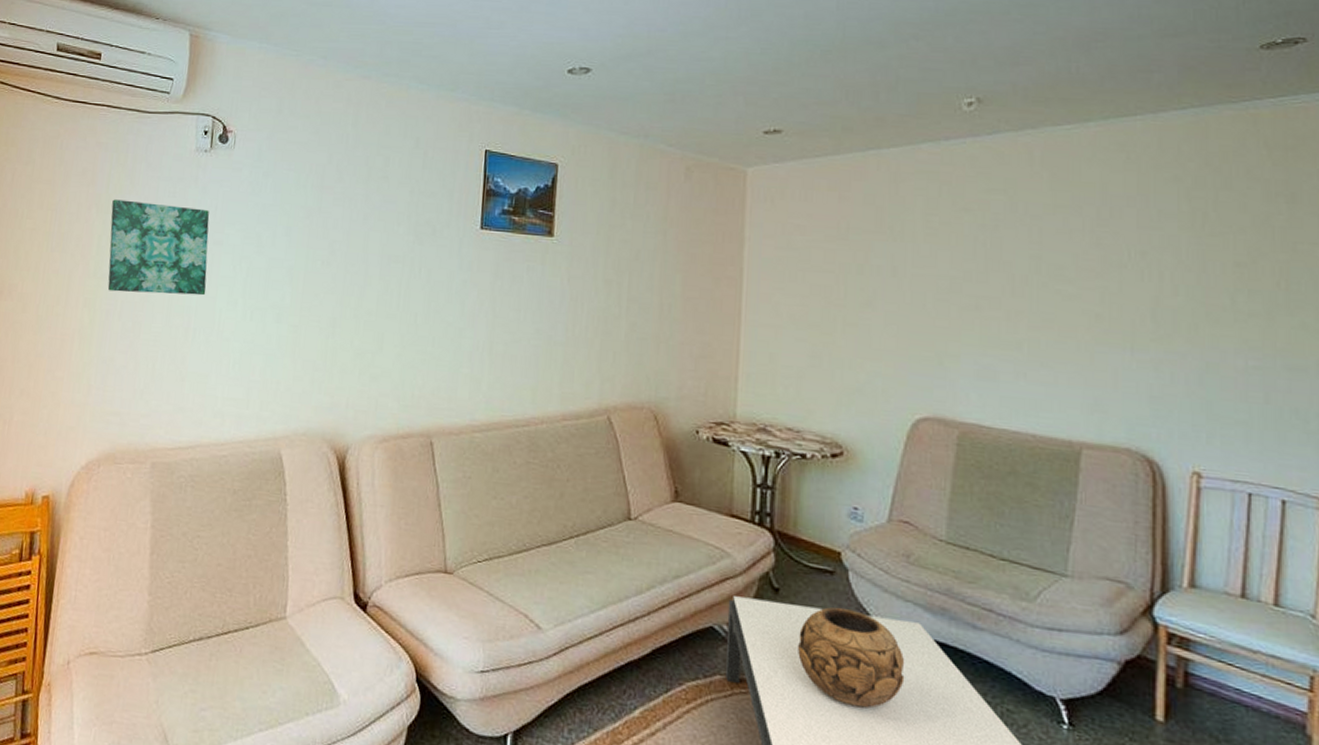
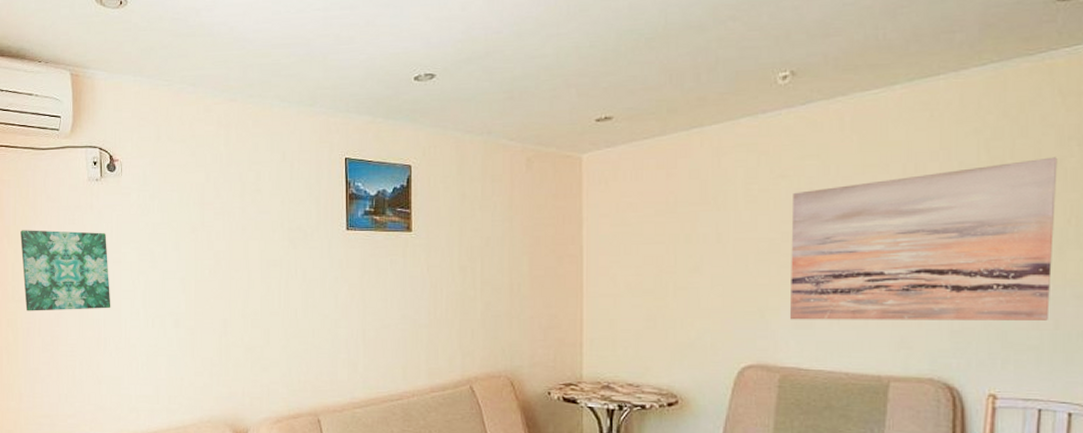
wall art: none [970,213,1265,393] -> present [789,157,1058,320]

